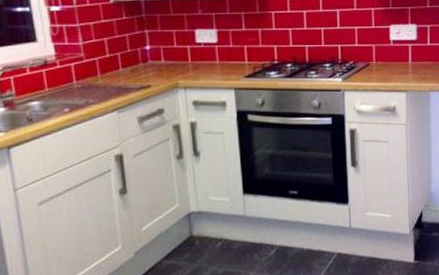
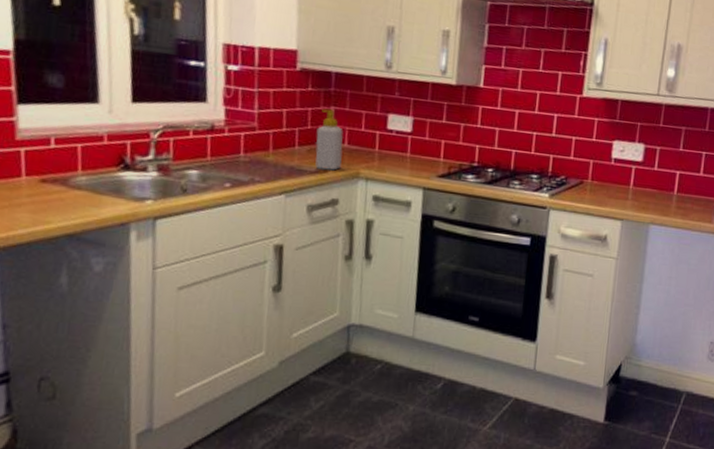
soap bottle: none [136,32,161,85] -> present [315,108,344,171]

